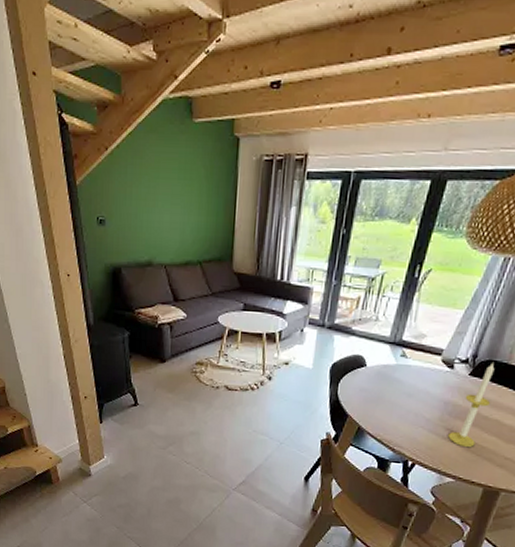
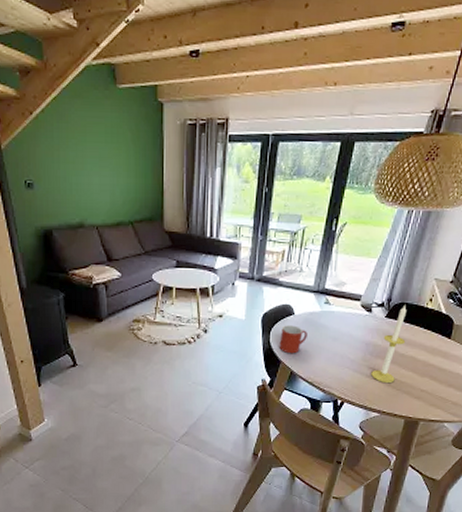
mug: none [347,377,380,409] -> present [279,325,307,354]

